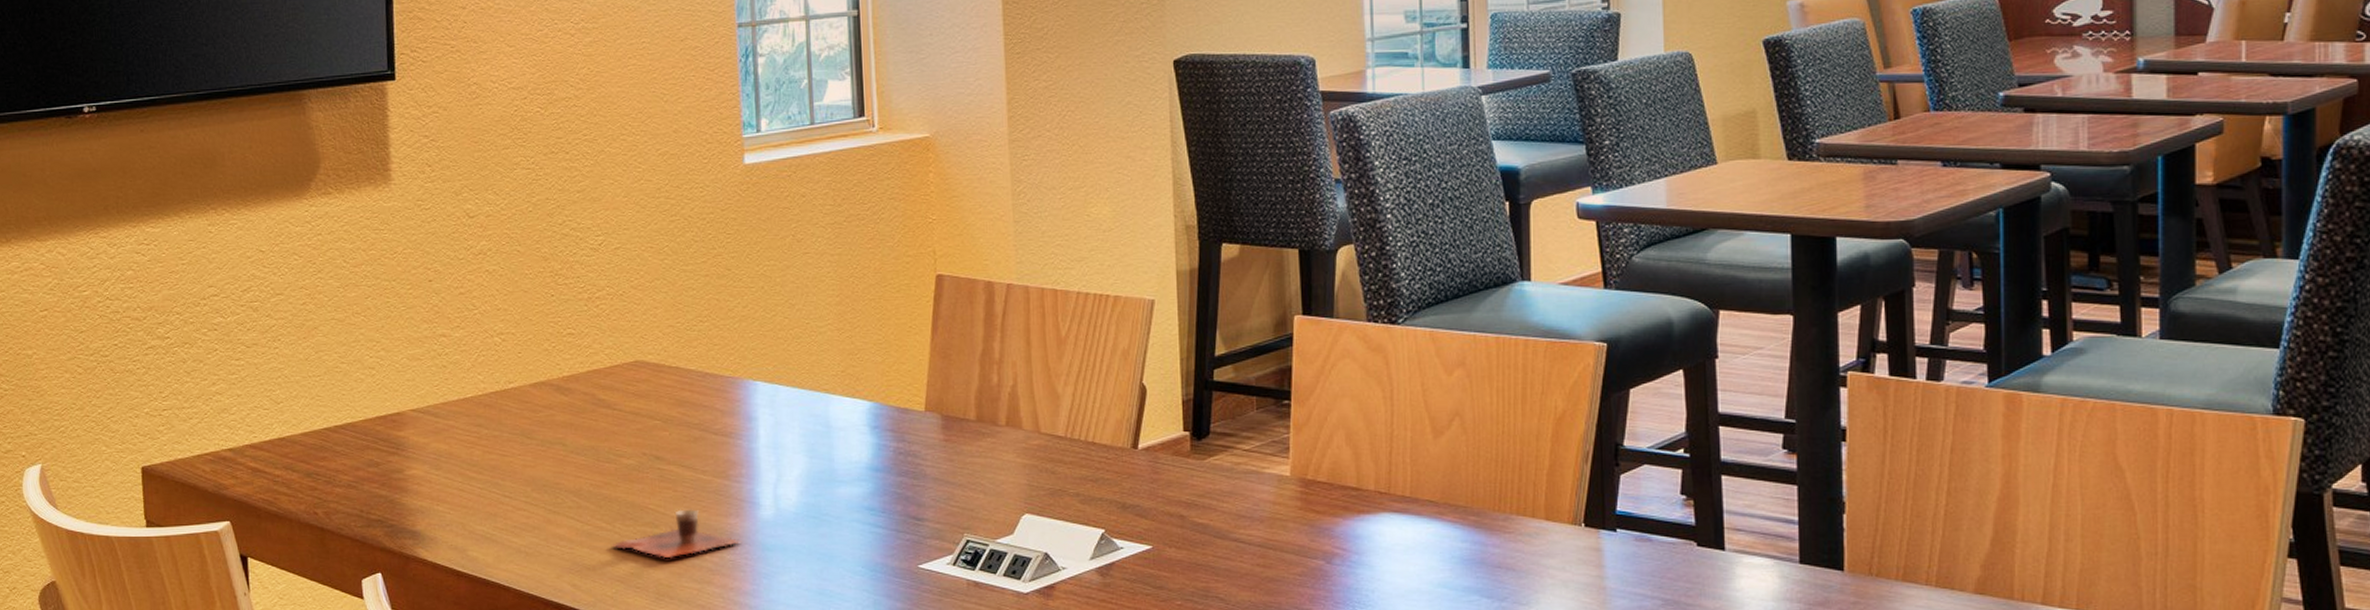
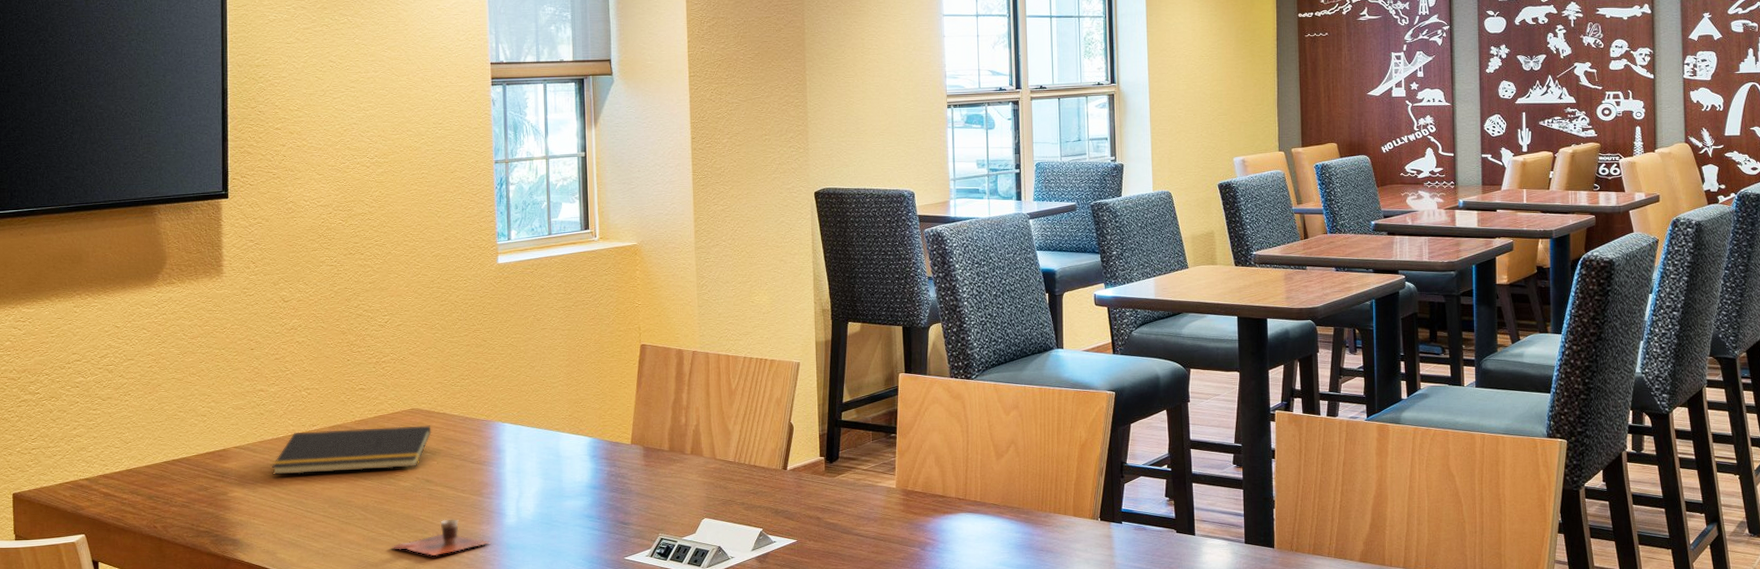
notepad: none [459,383,661,447] -> present [272,425,432,475]

